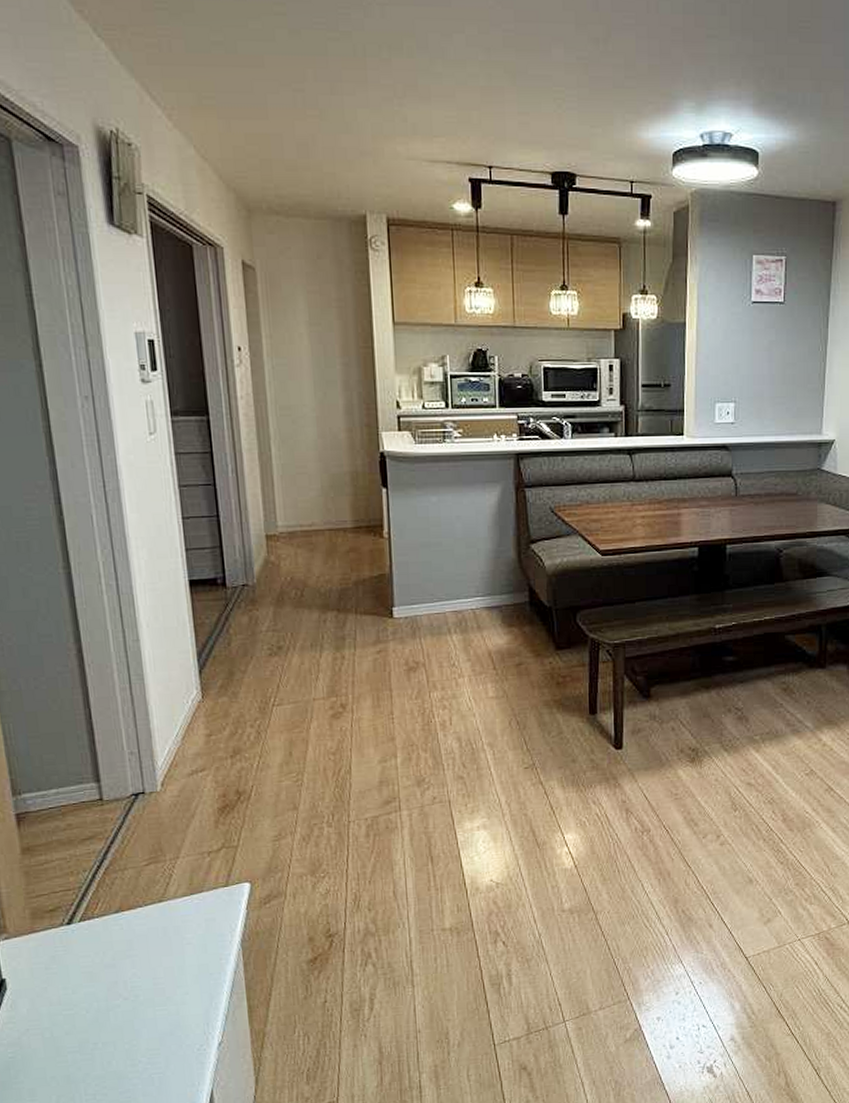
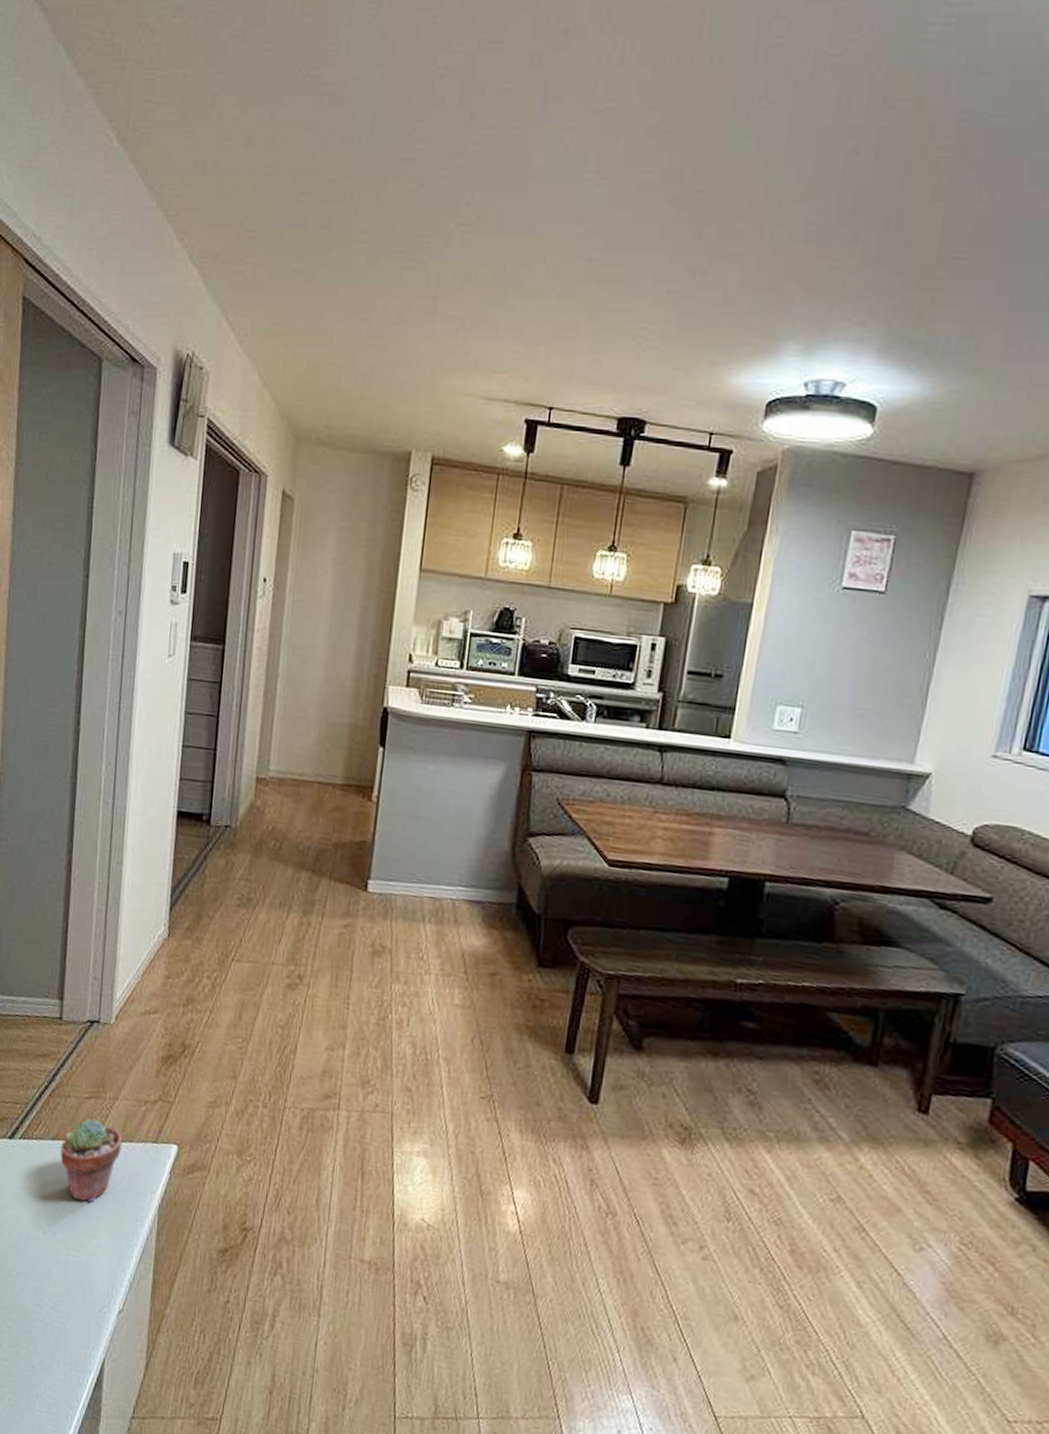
potted succulent: none [126,882,193,960] -> present [60,1119,123,1203]

